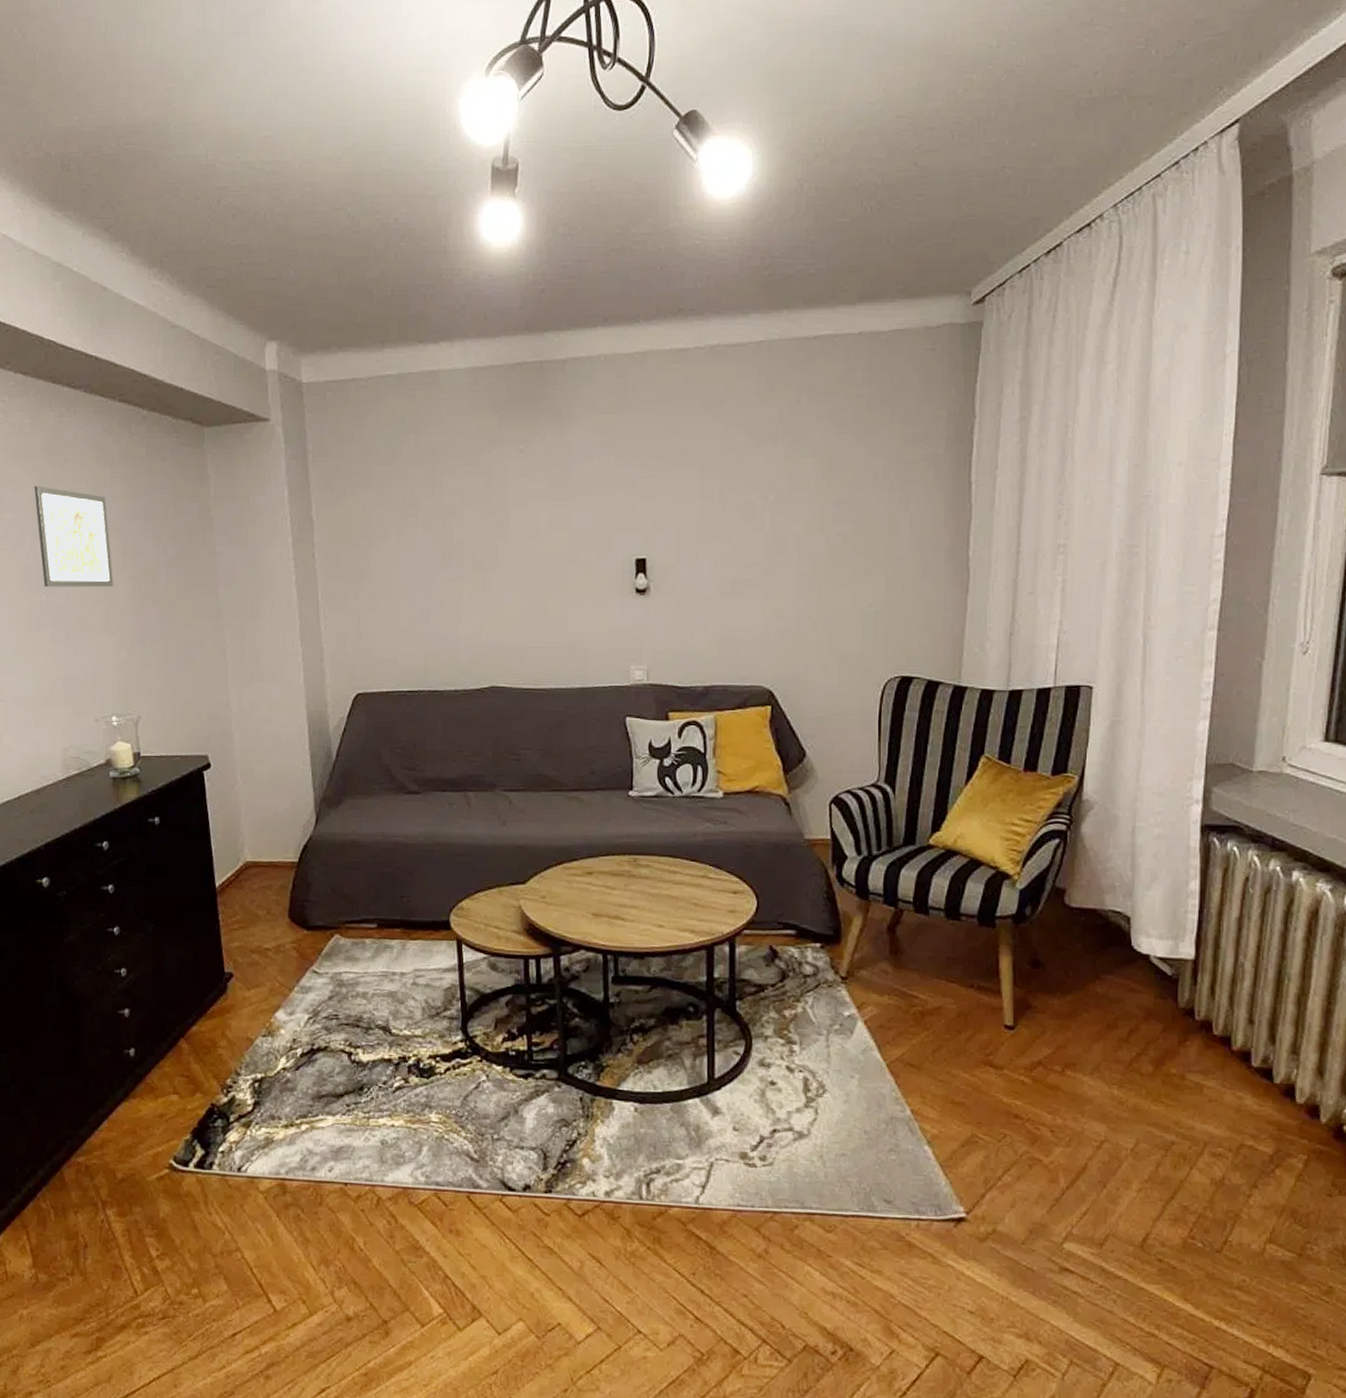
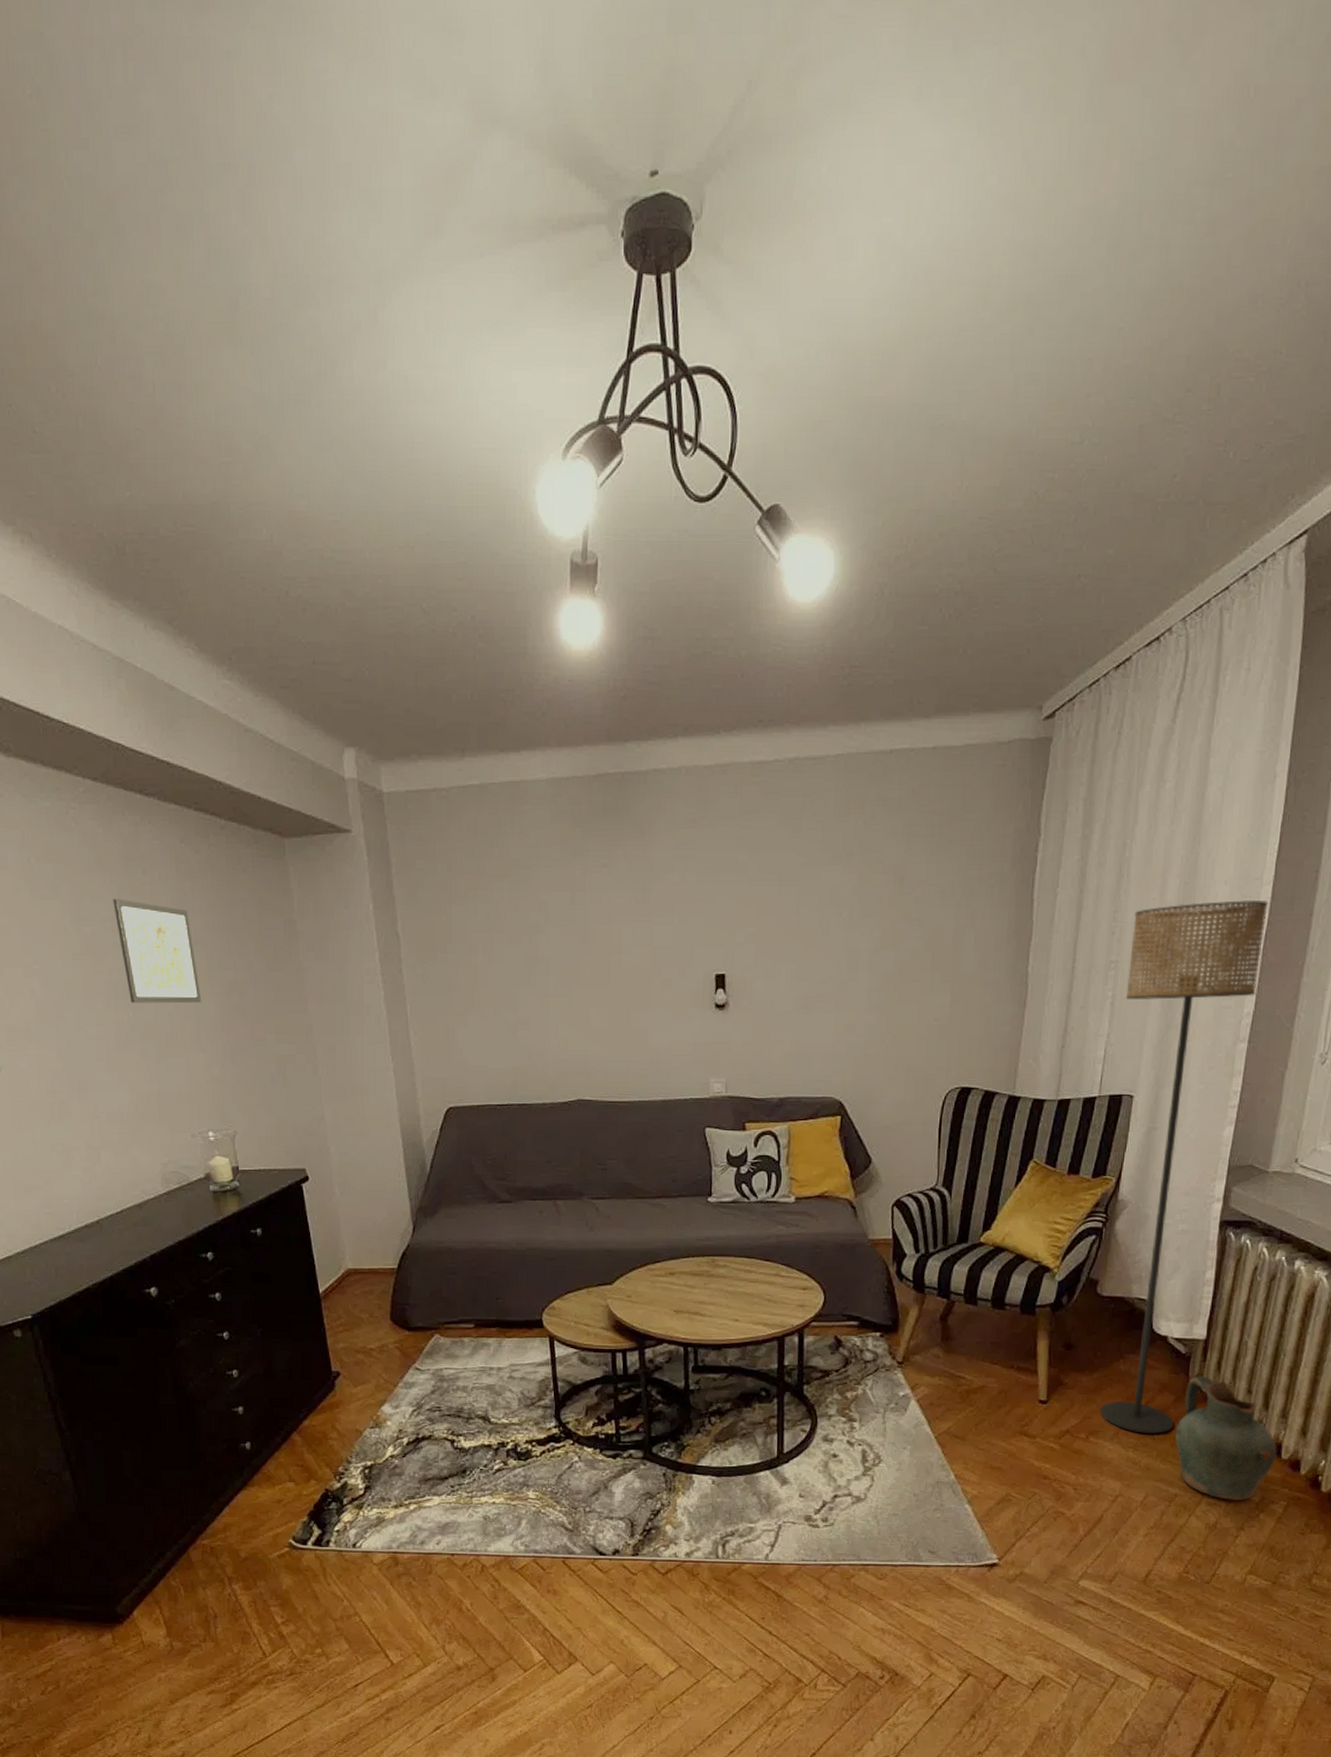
floor lamp: none [1077,481,1228,1069] -> present [1100,899,1268,1435]
ceramic jug: none [1166,1002,1290,1152] -> present [1175,1376,1277,1500]

